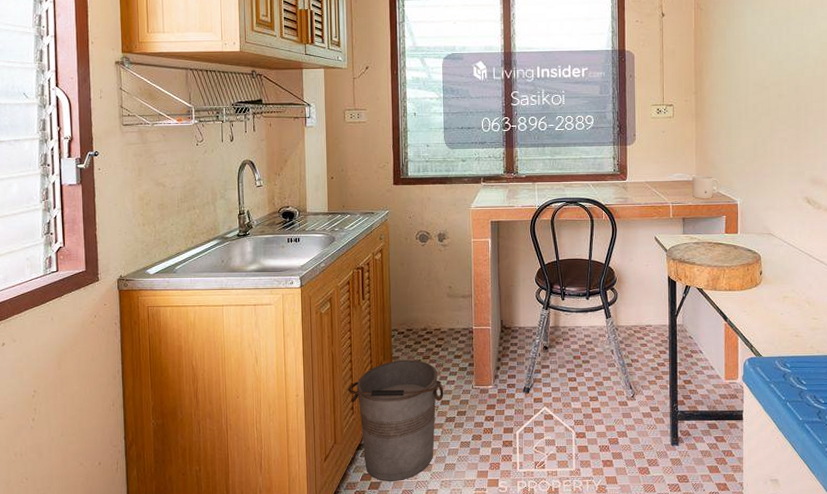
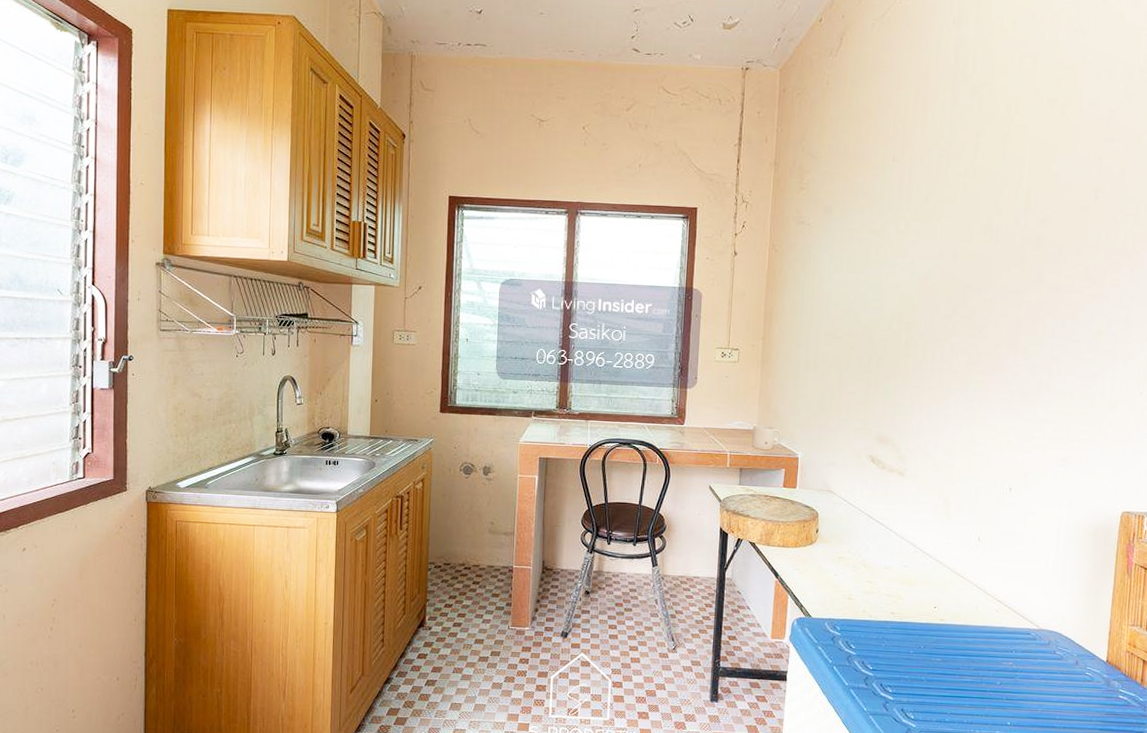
bucket: present [348,359,444,481] -> none [379,594,479,718]

